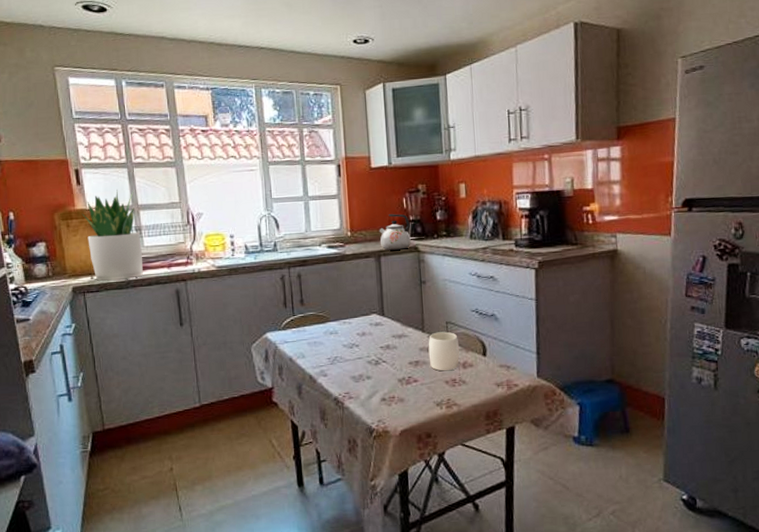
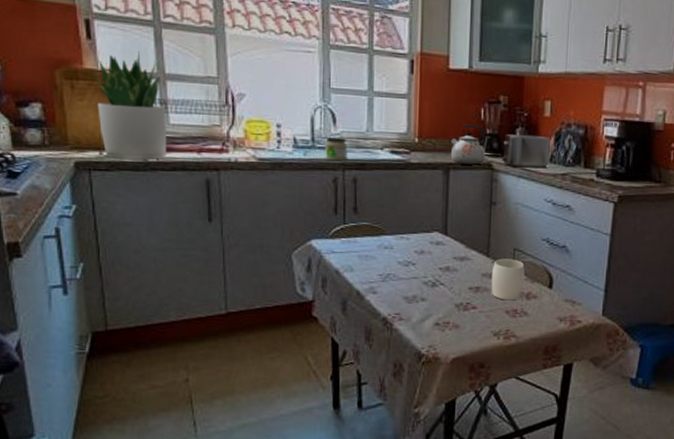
jar: none [271,240,291,261] -> present [325,138,348,161]
toaster: none [426,216,469,247] -> present [501,134,550,168]

